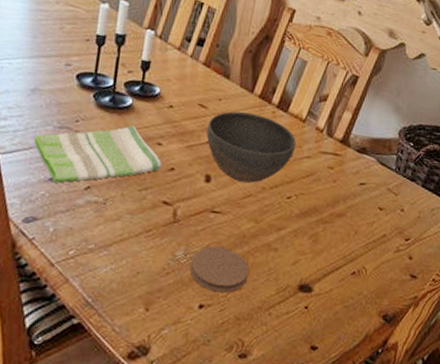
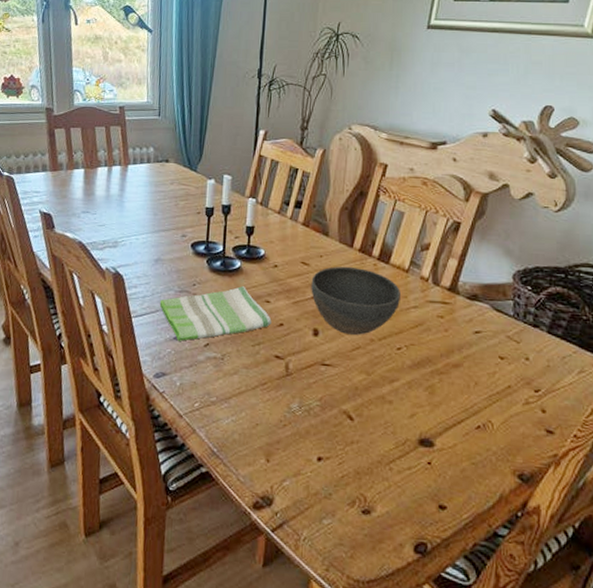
coaster: present [189,246,249,293] -> none [305,398,365,446]

